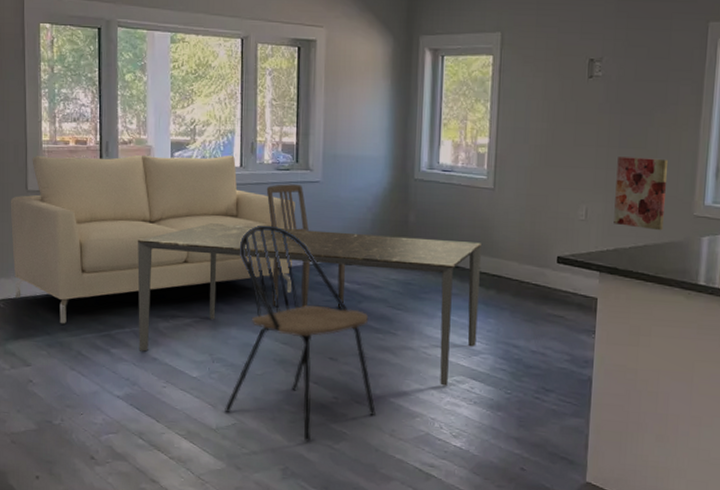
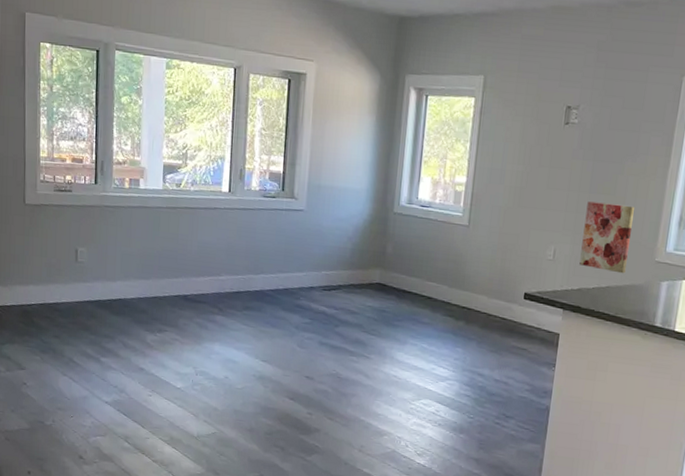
sofa: present [10,154,295,324] -> none [8,171,280,332]
dining table: present [137,223,481,386] -> none [127,244,454,408]
dining chair: present [225,225,376,442] -> none [206,248,347,453]
dining chair: present [266,184,346,309] -> none [252,210,324,332]

